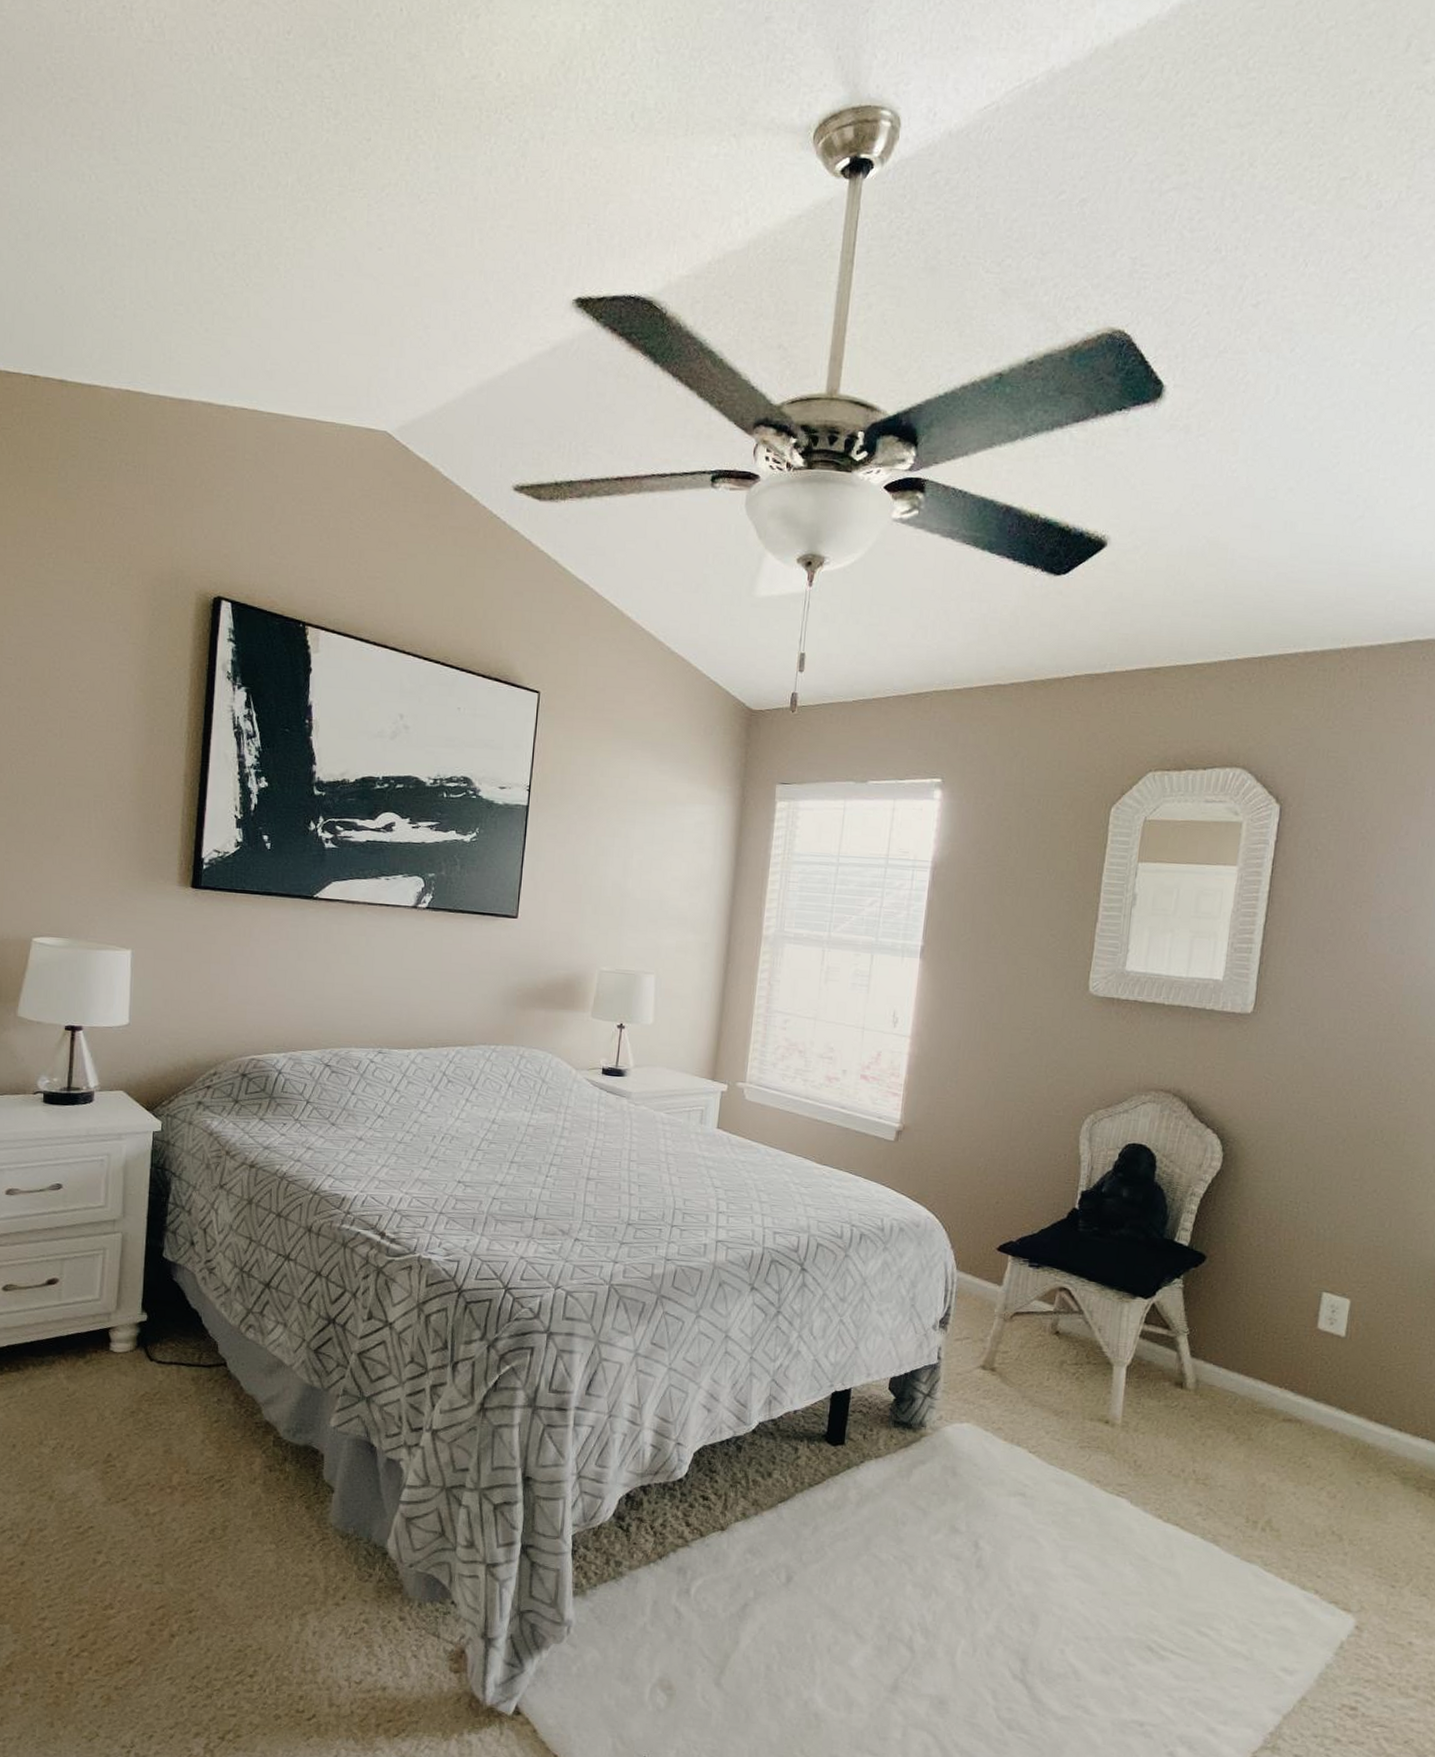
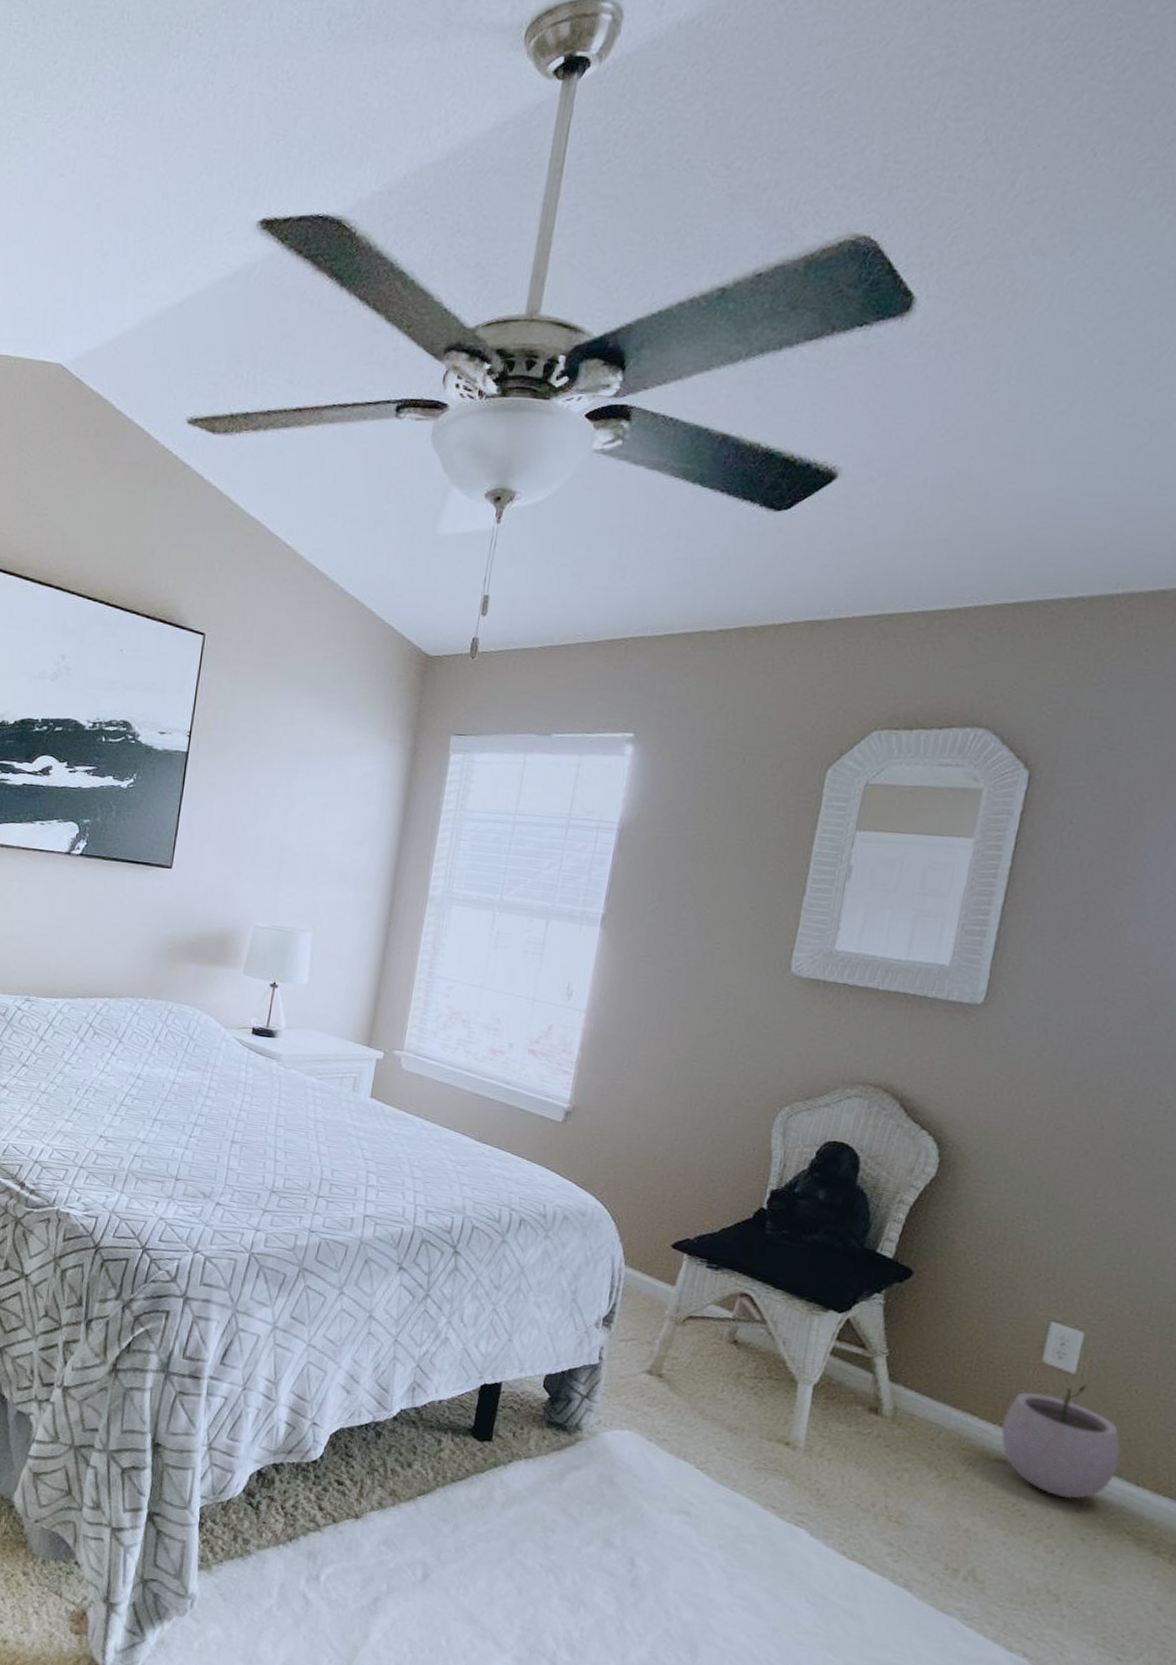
plant pot: none [1286,1342,1385,1449] -> present [1001,1379,1121,1499]

